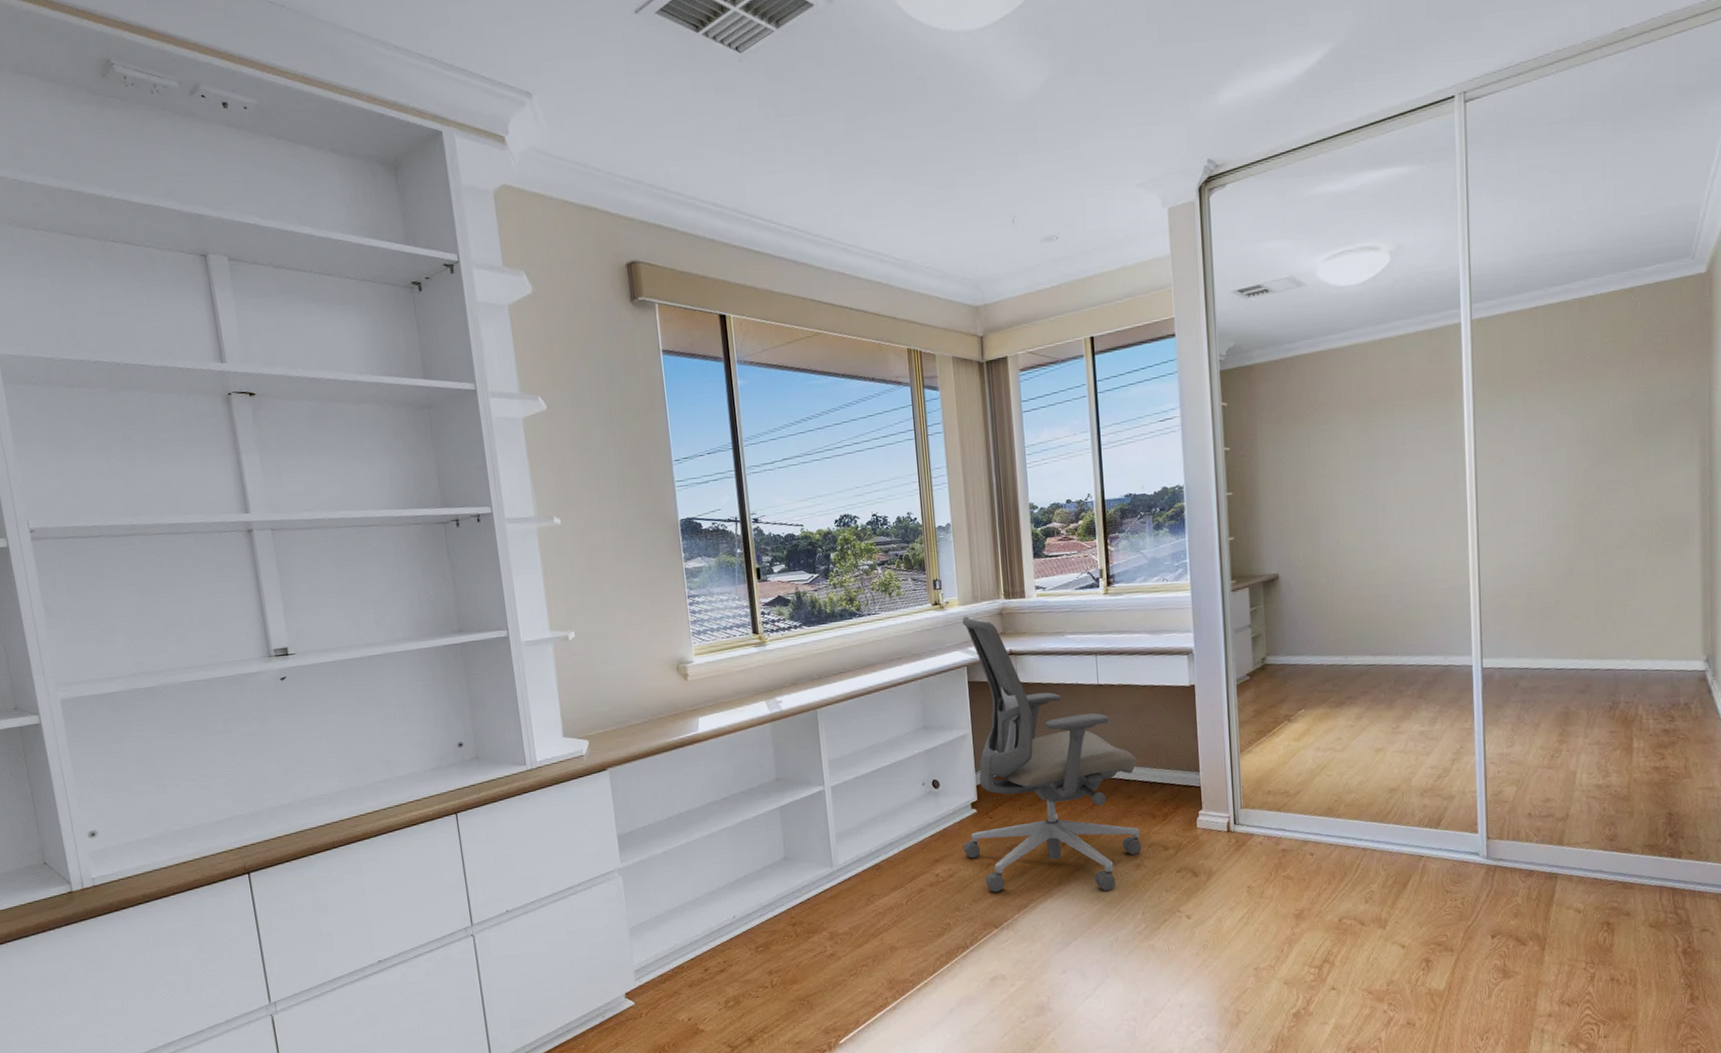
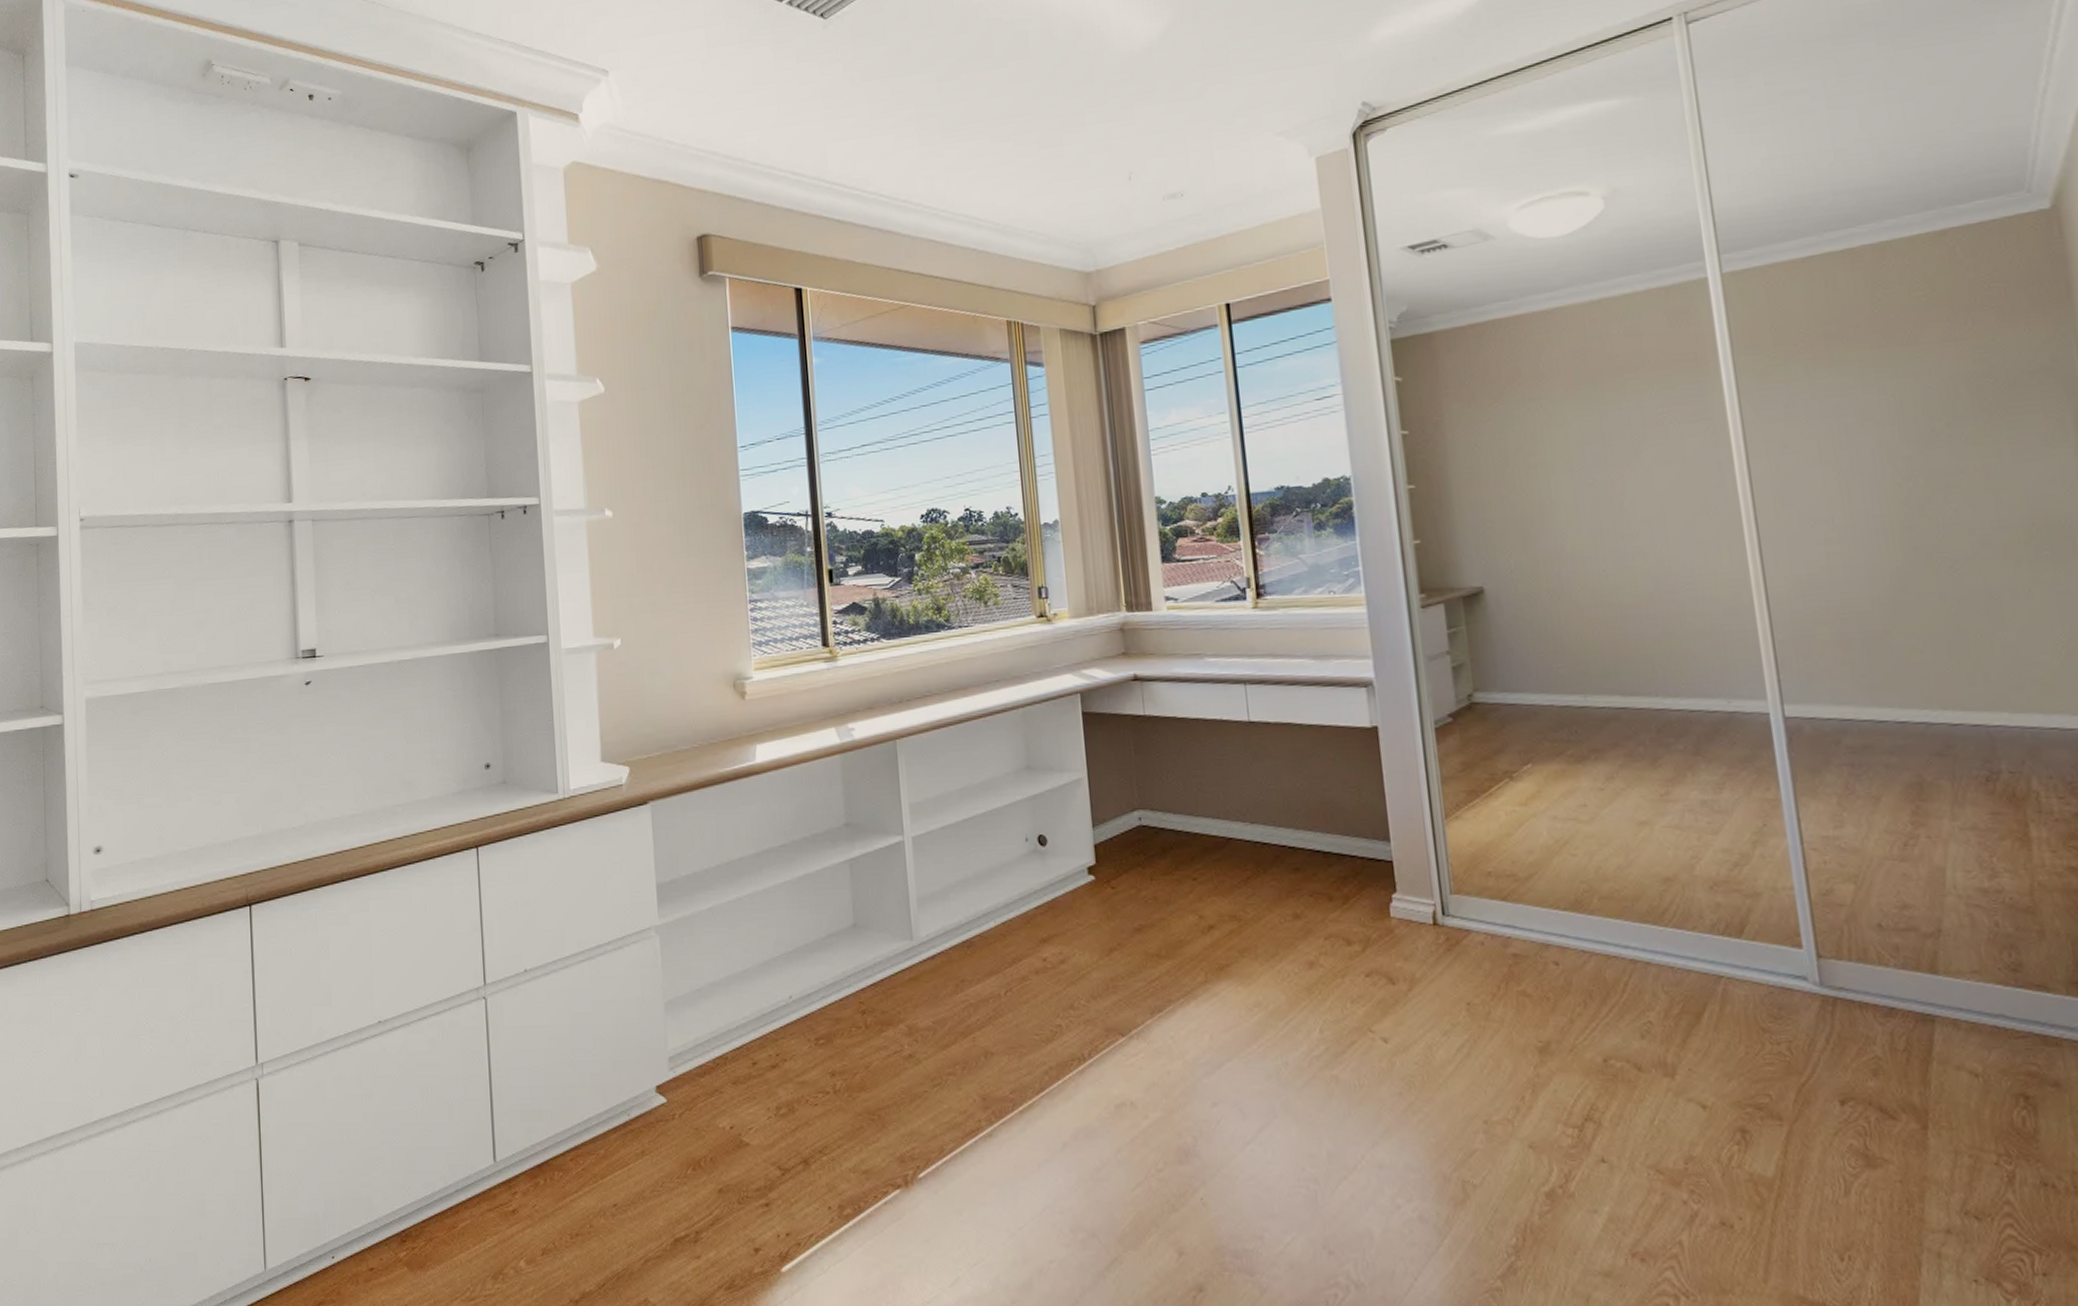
office chair: present [962,616,1142,893] -> none [1074,632,1315,996]

